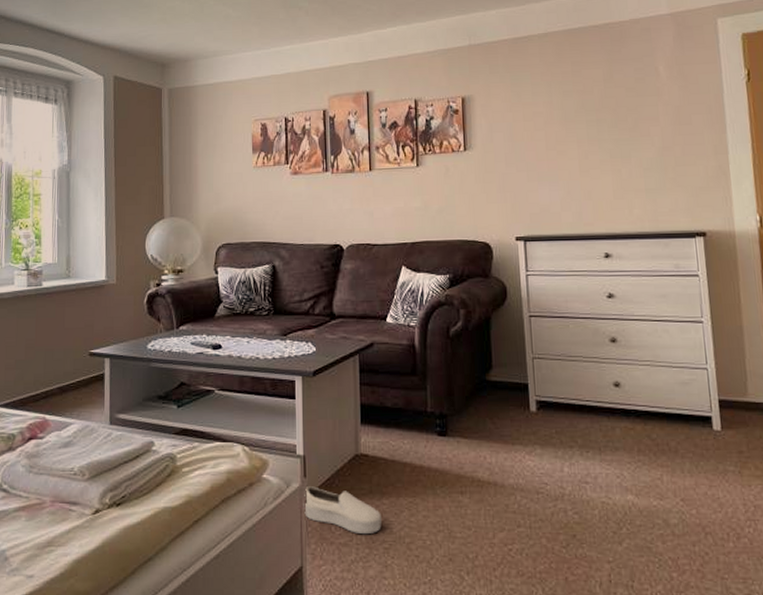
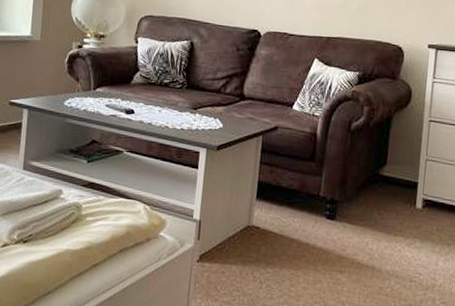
shoe: present [303,486,382,533] -> none [194,248,264,297]

